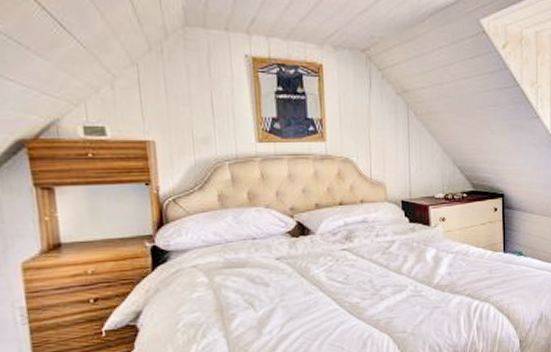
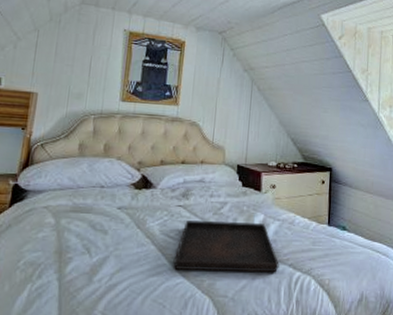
serving tray: none [345,258,457,313] -> present [173,220,279,273]

